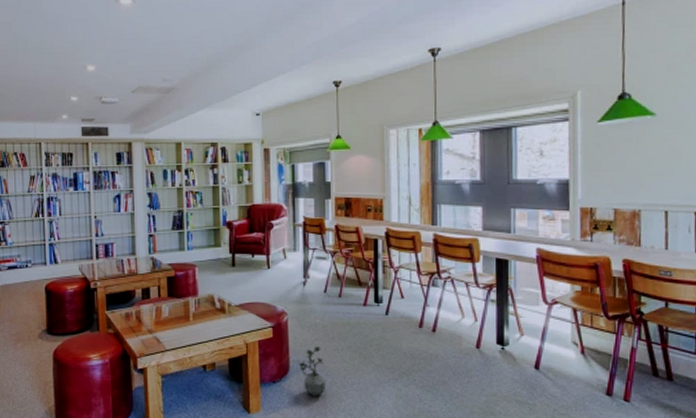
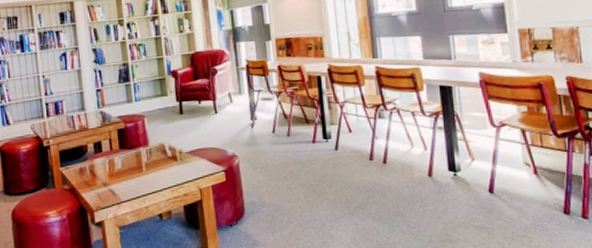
potted plant: present [298,347,327,396] -> none [253,187,283,237]

